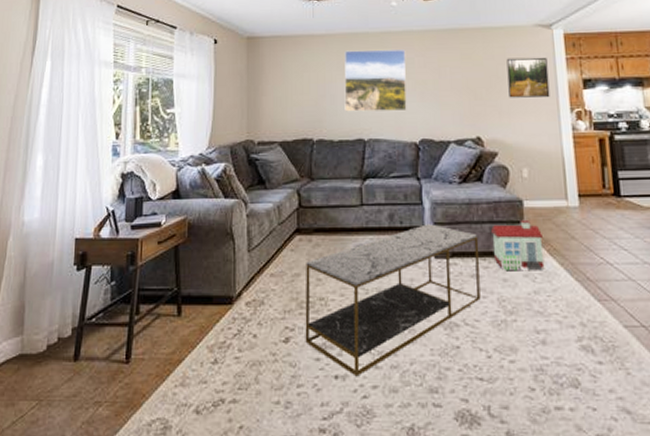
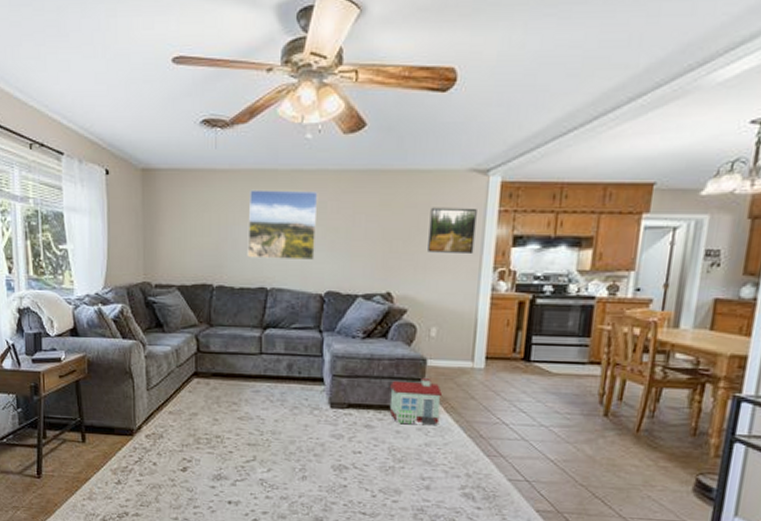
coffee table: present [305,224,481,377] -> none [202,376,376,504]

